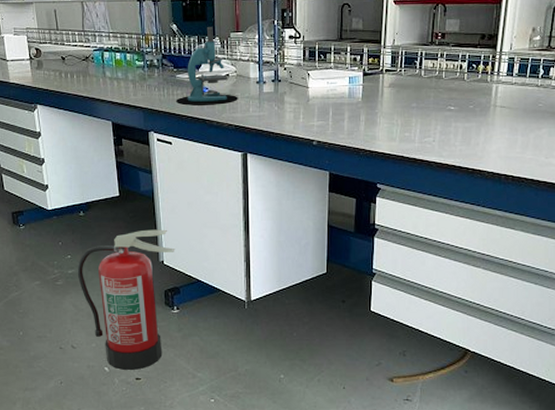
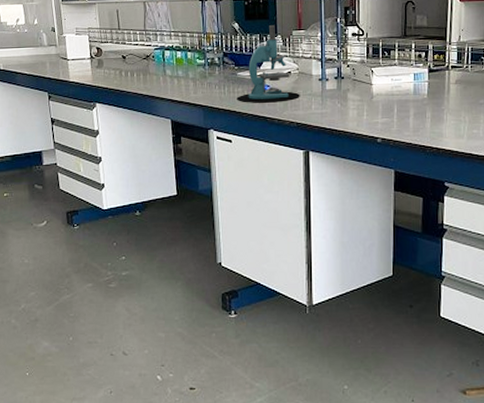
fire extinguisher: present [77,229,175,370] -> none [131,229,234,379]

